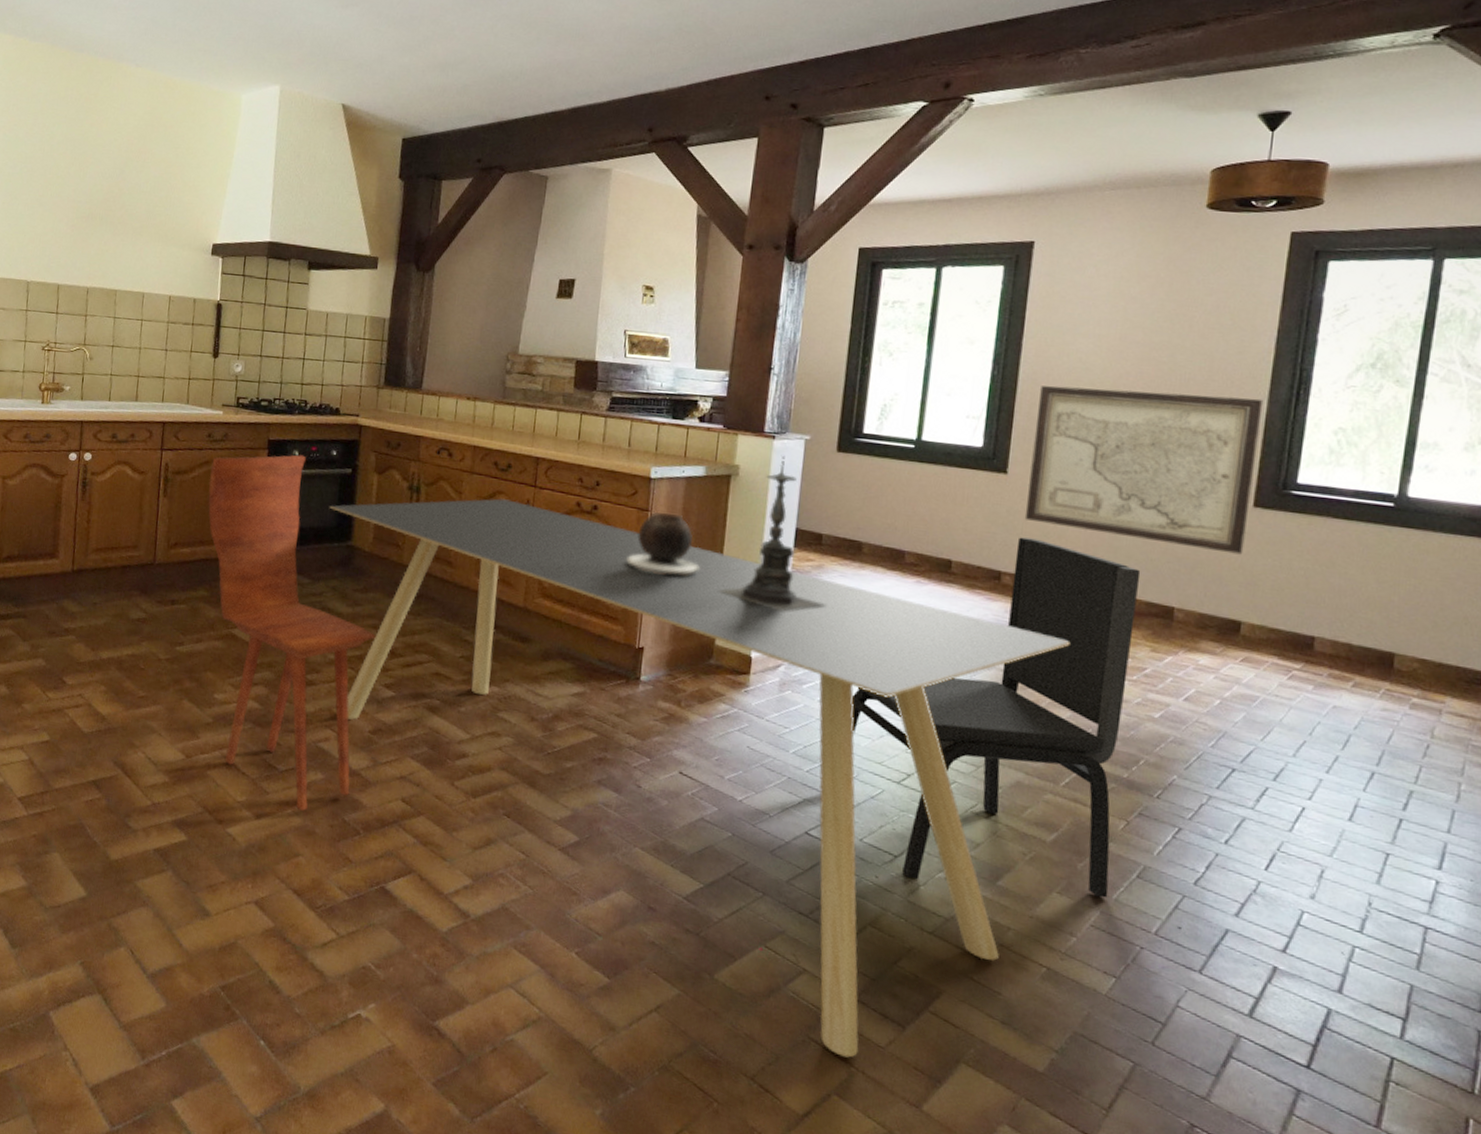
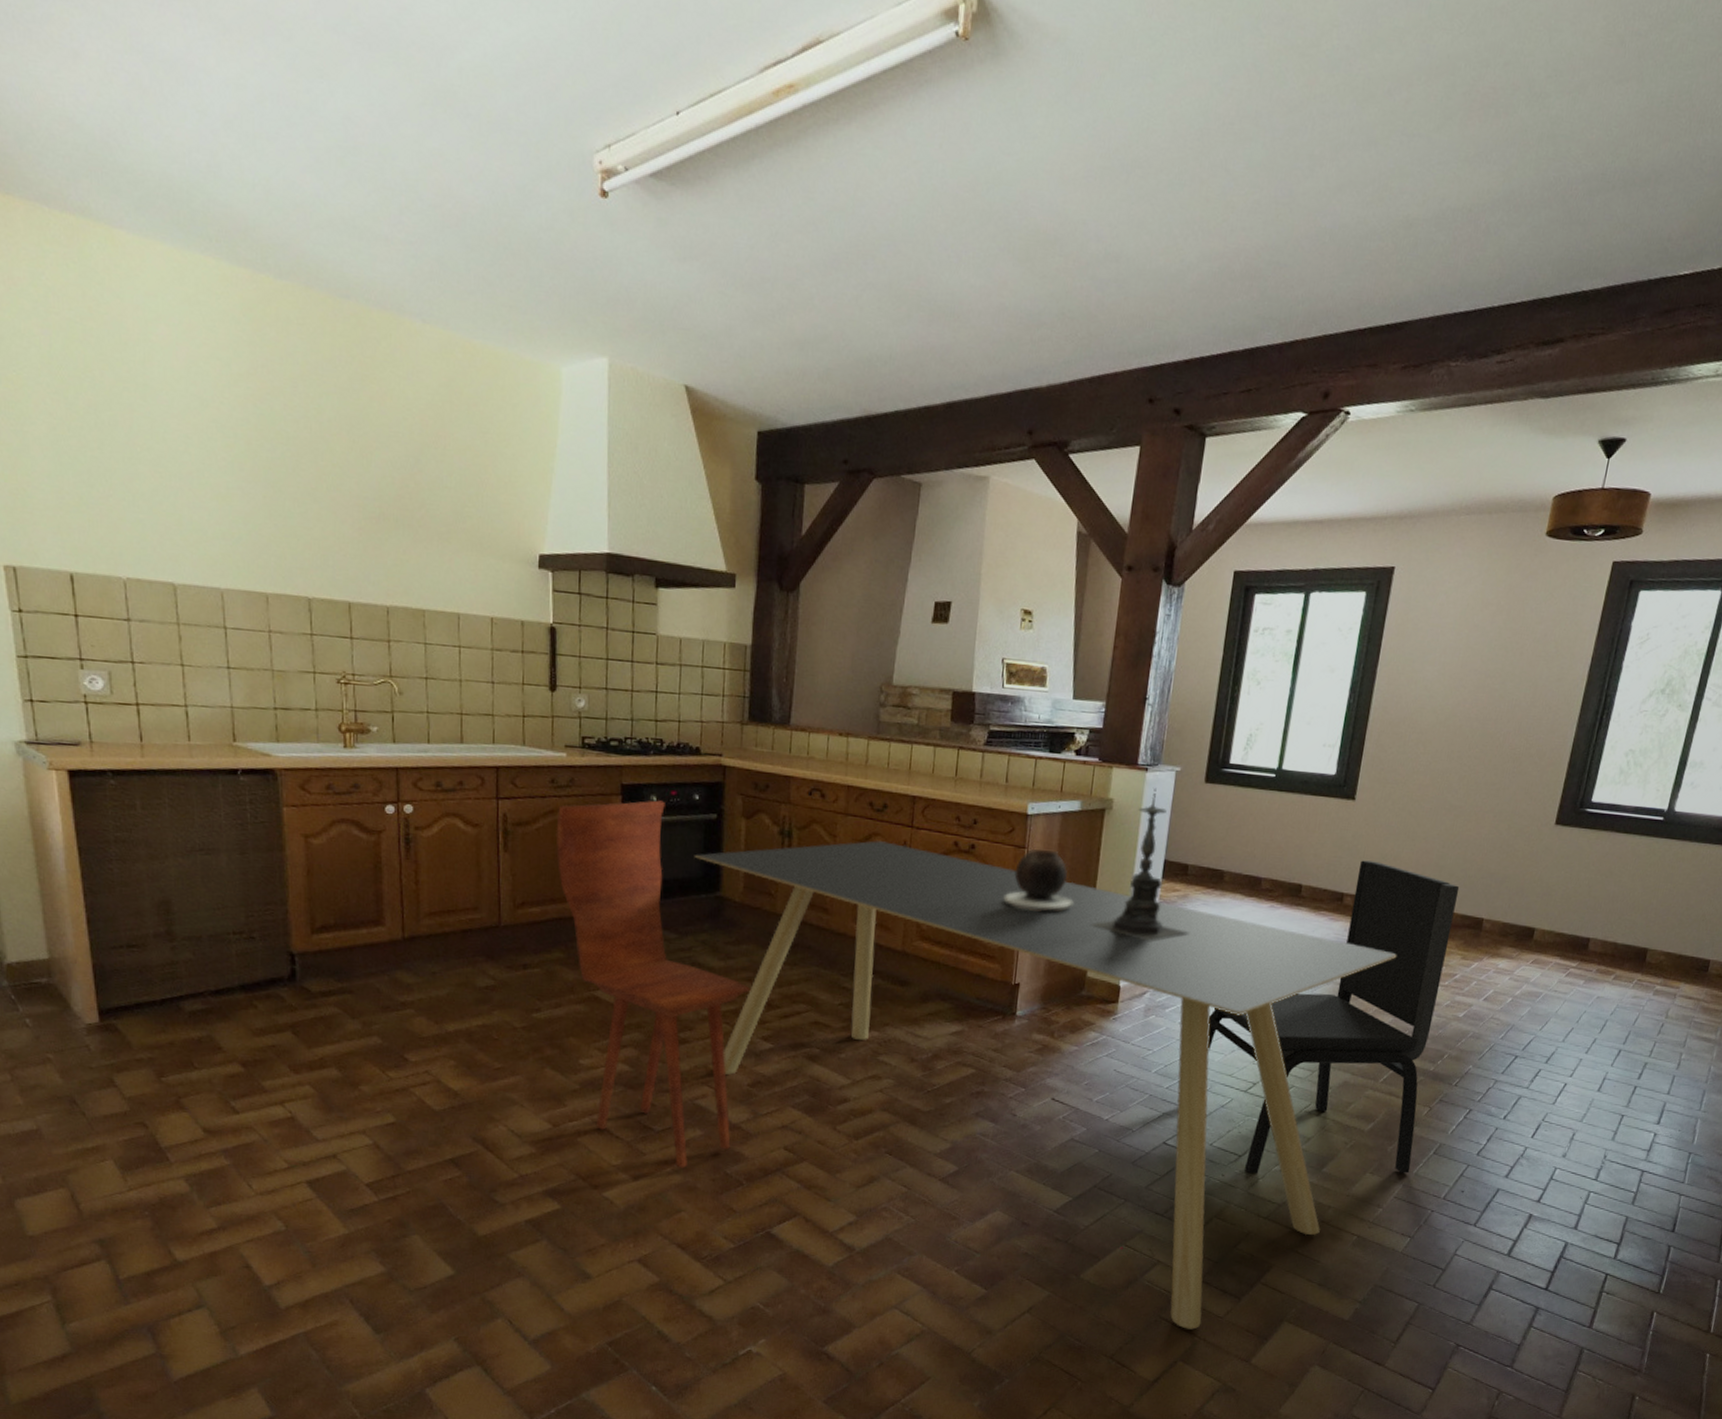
wall art: present [1024,386,1264,555] -> none [1367,713,1574,868]

